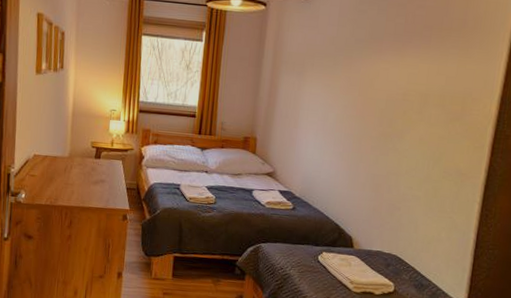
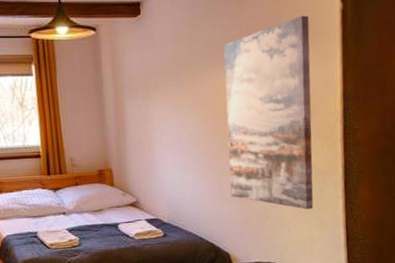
wall art: none [364,12,480,209] -> present [223,15,314,209]

